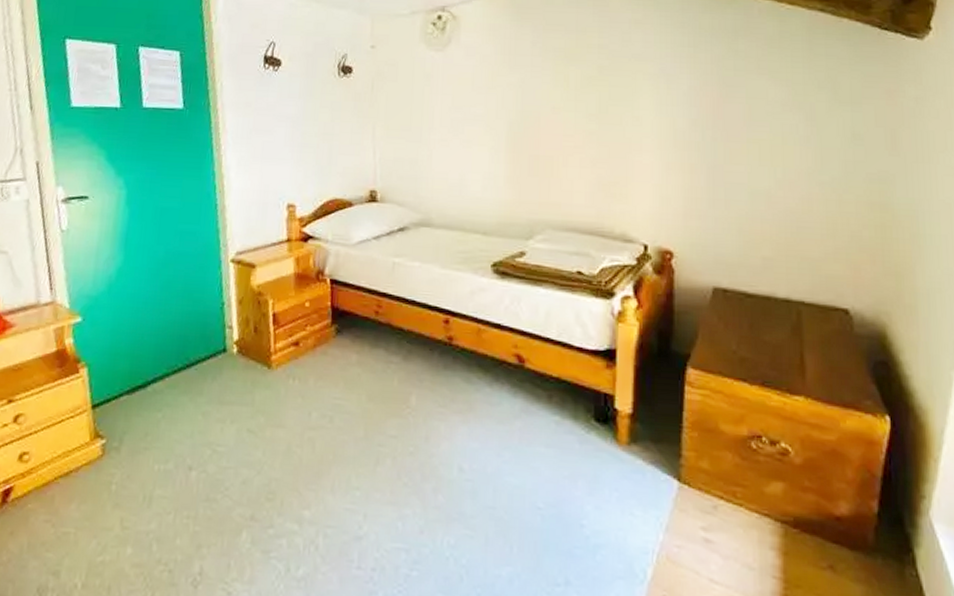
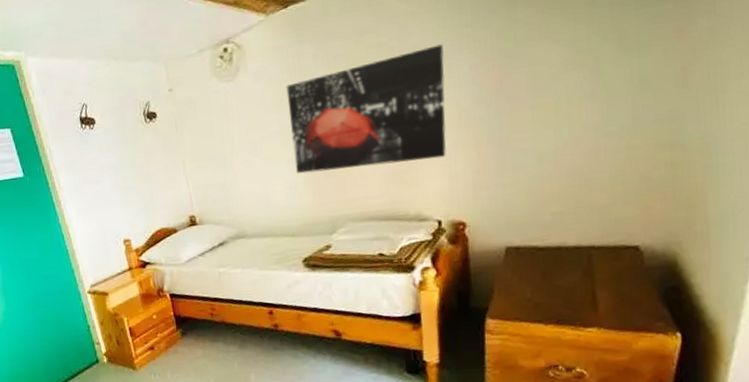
wall art: none [497,58,664,177] -> present [286,44,446,174]

